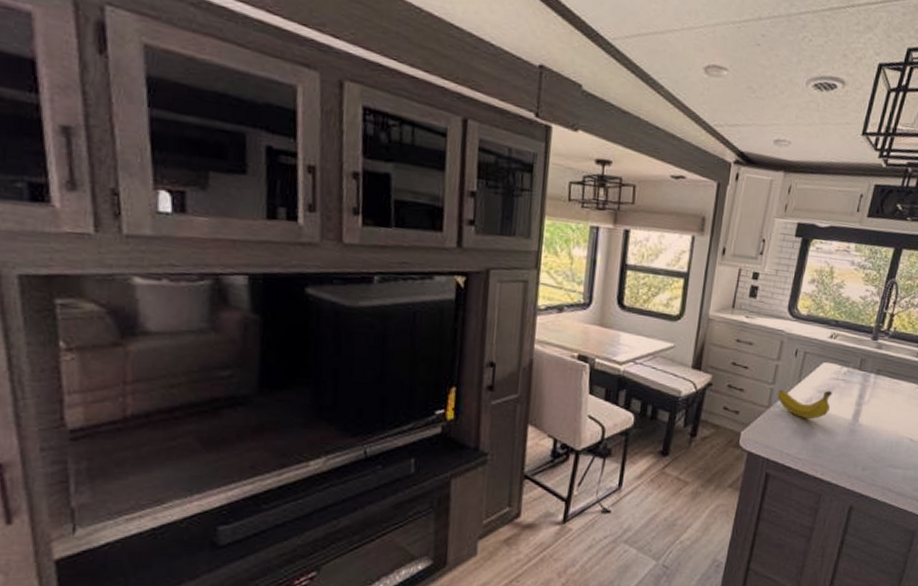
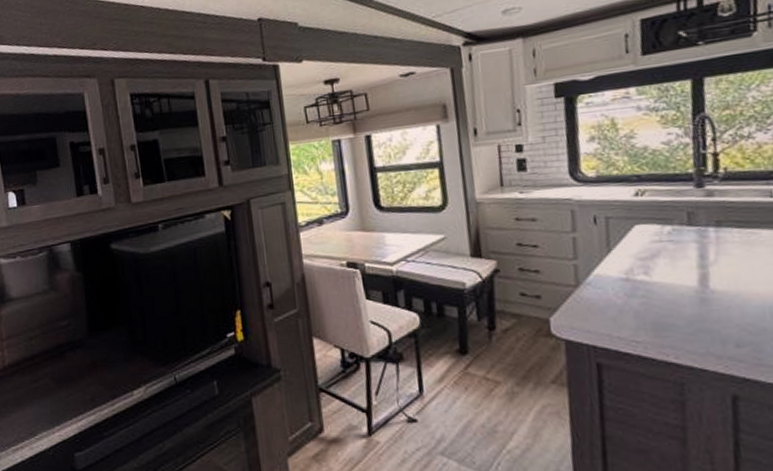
fruit: present [777,389,833,420] -> none [583,255,662,294]

